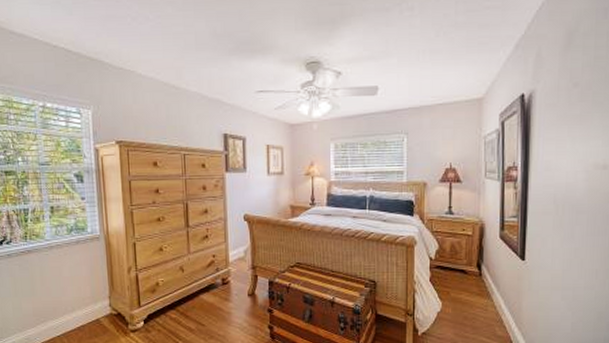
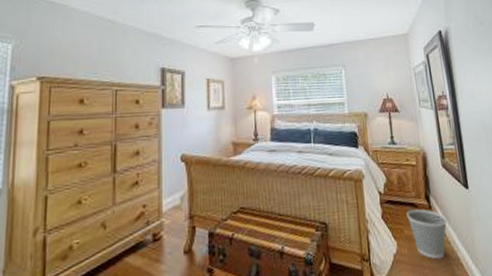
wastebasket: none [455,275,496,320] -> present [407,208,447,260]

